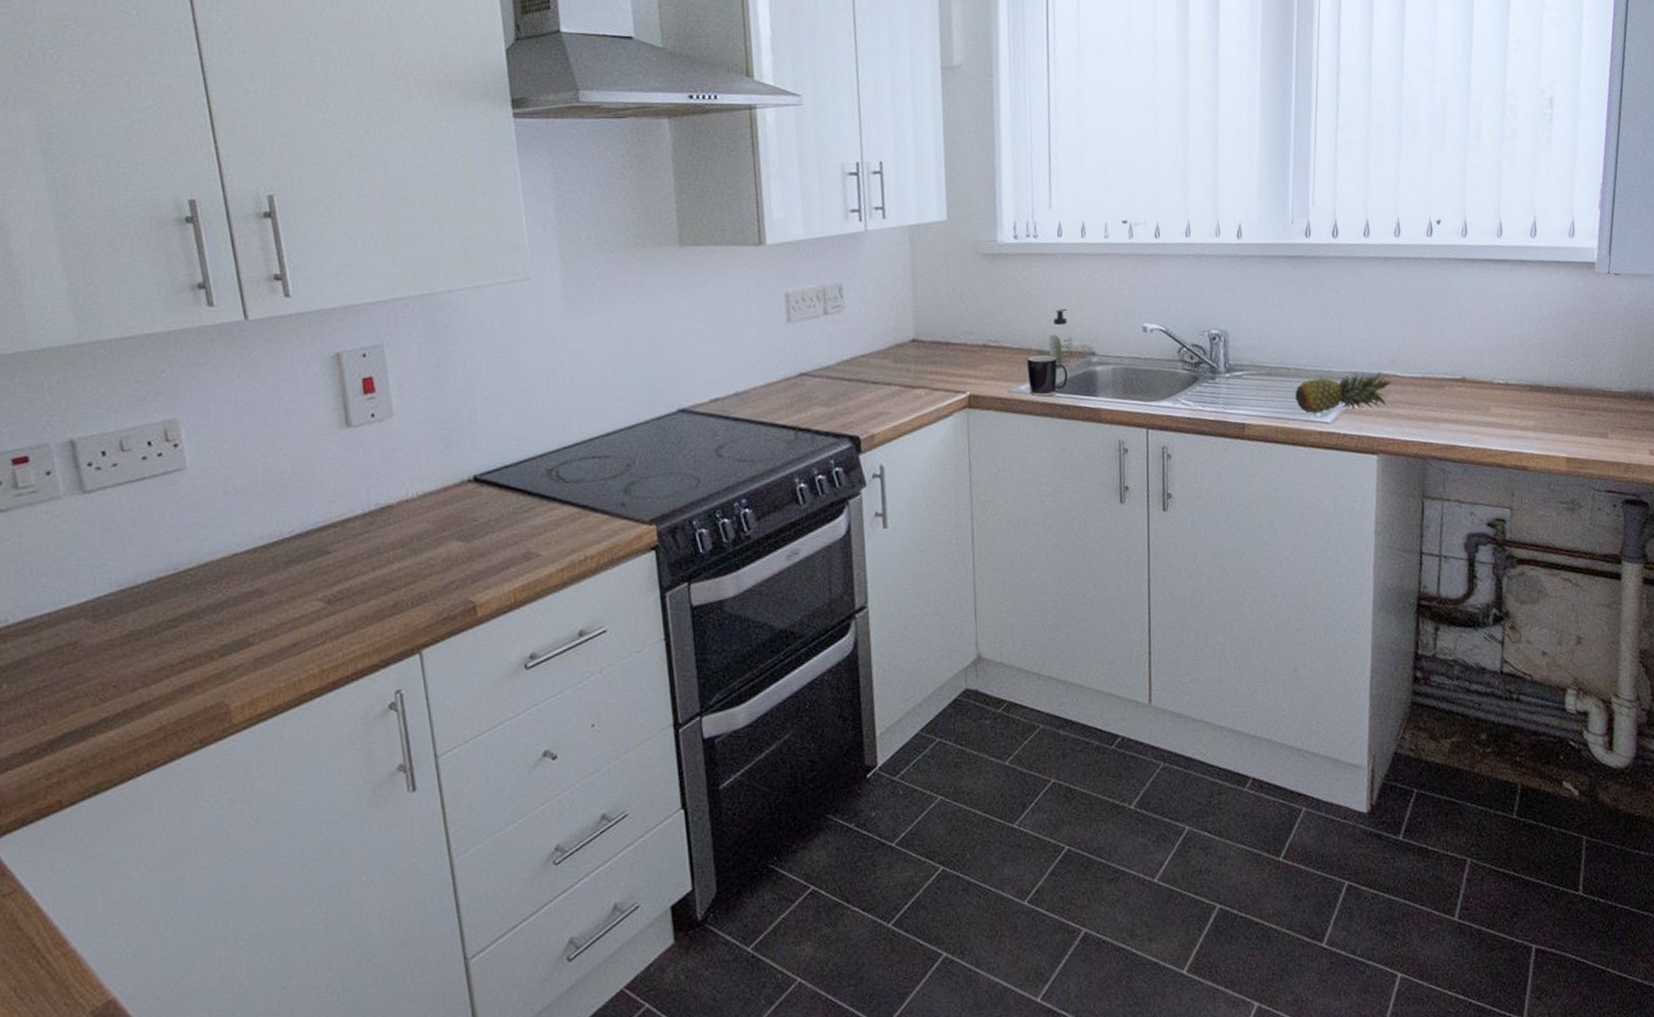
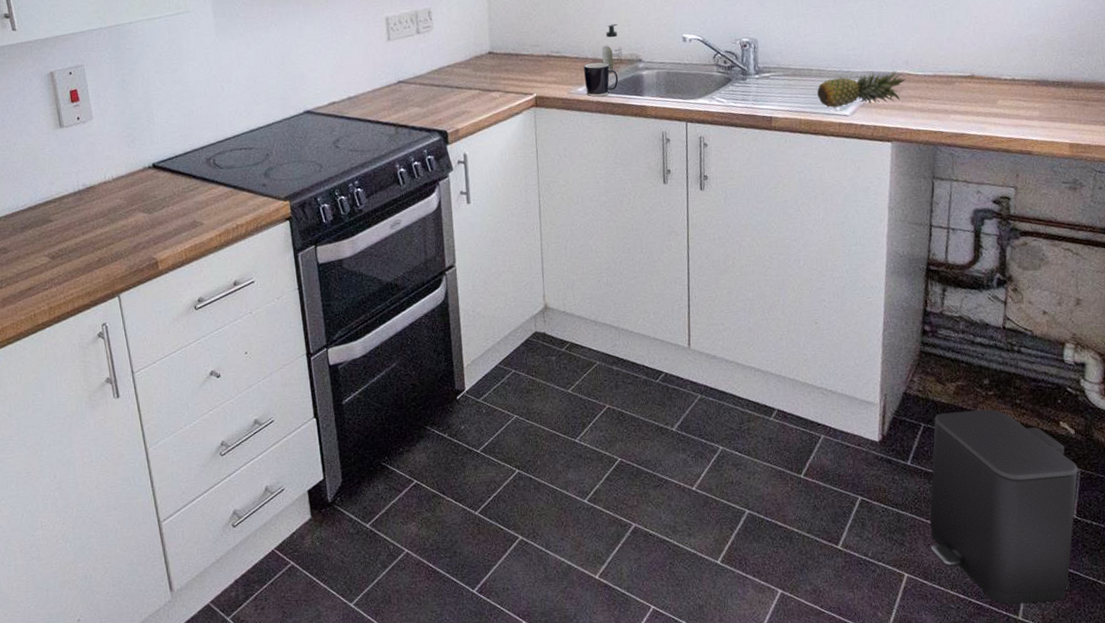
pedal bin: none [1424,769,1584,1004] -> present [929,409,1078,605]

